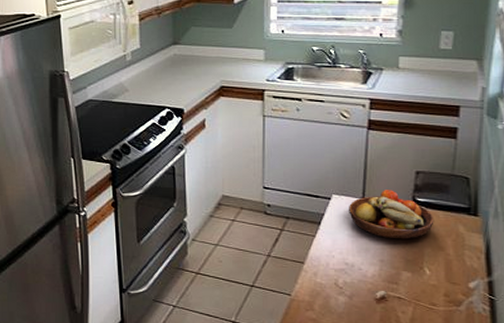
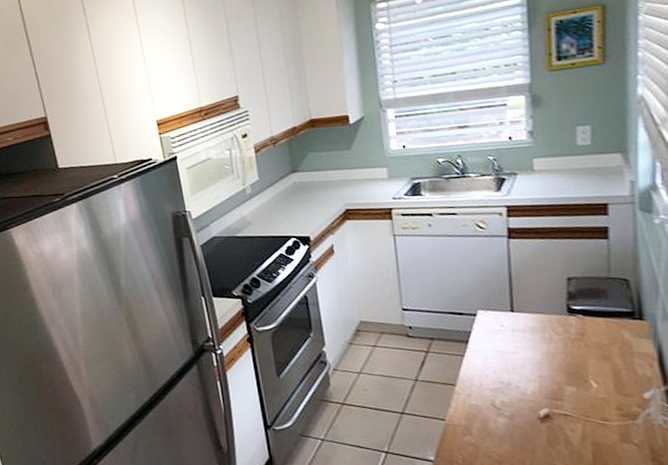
fruit bowl: present [349,190,434,240] -> none [497,300,595,352]

